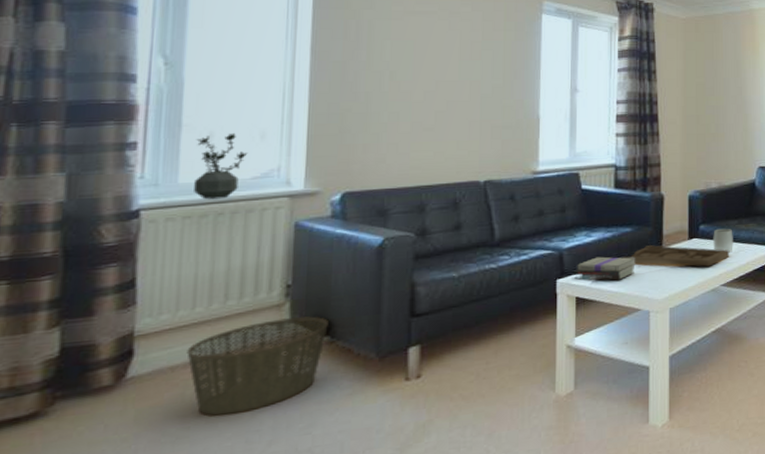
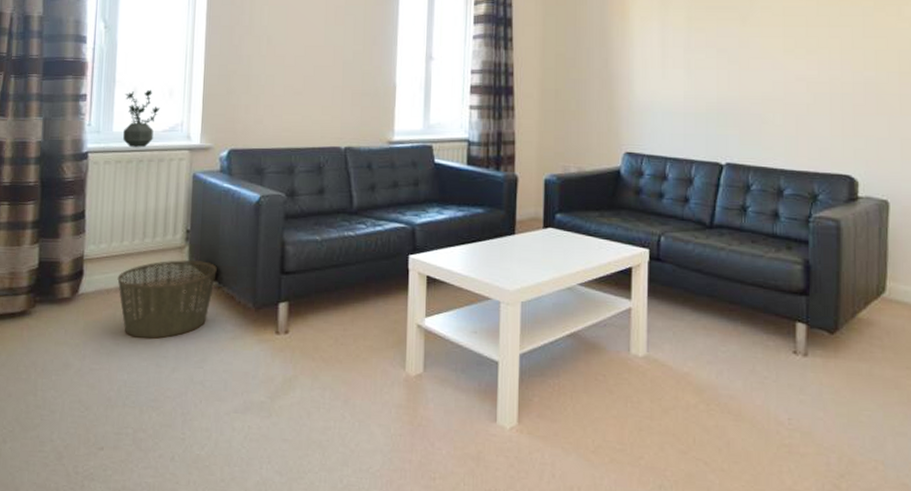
books: present [573,256,636,281] -> none [424,236,487,264]
decorative tray: present [621,245,730,267] -> none [472,230,589,261]
mug: present [713,228,733,253] -> none [570,219,593,249]

